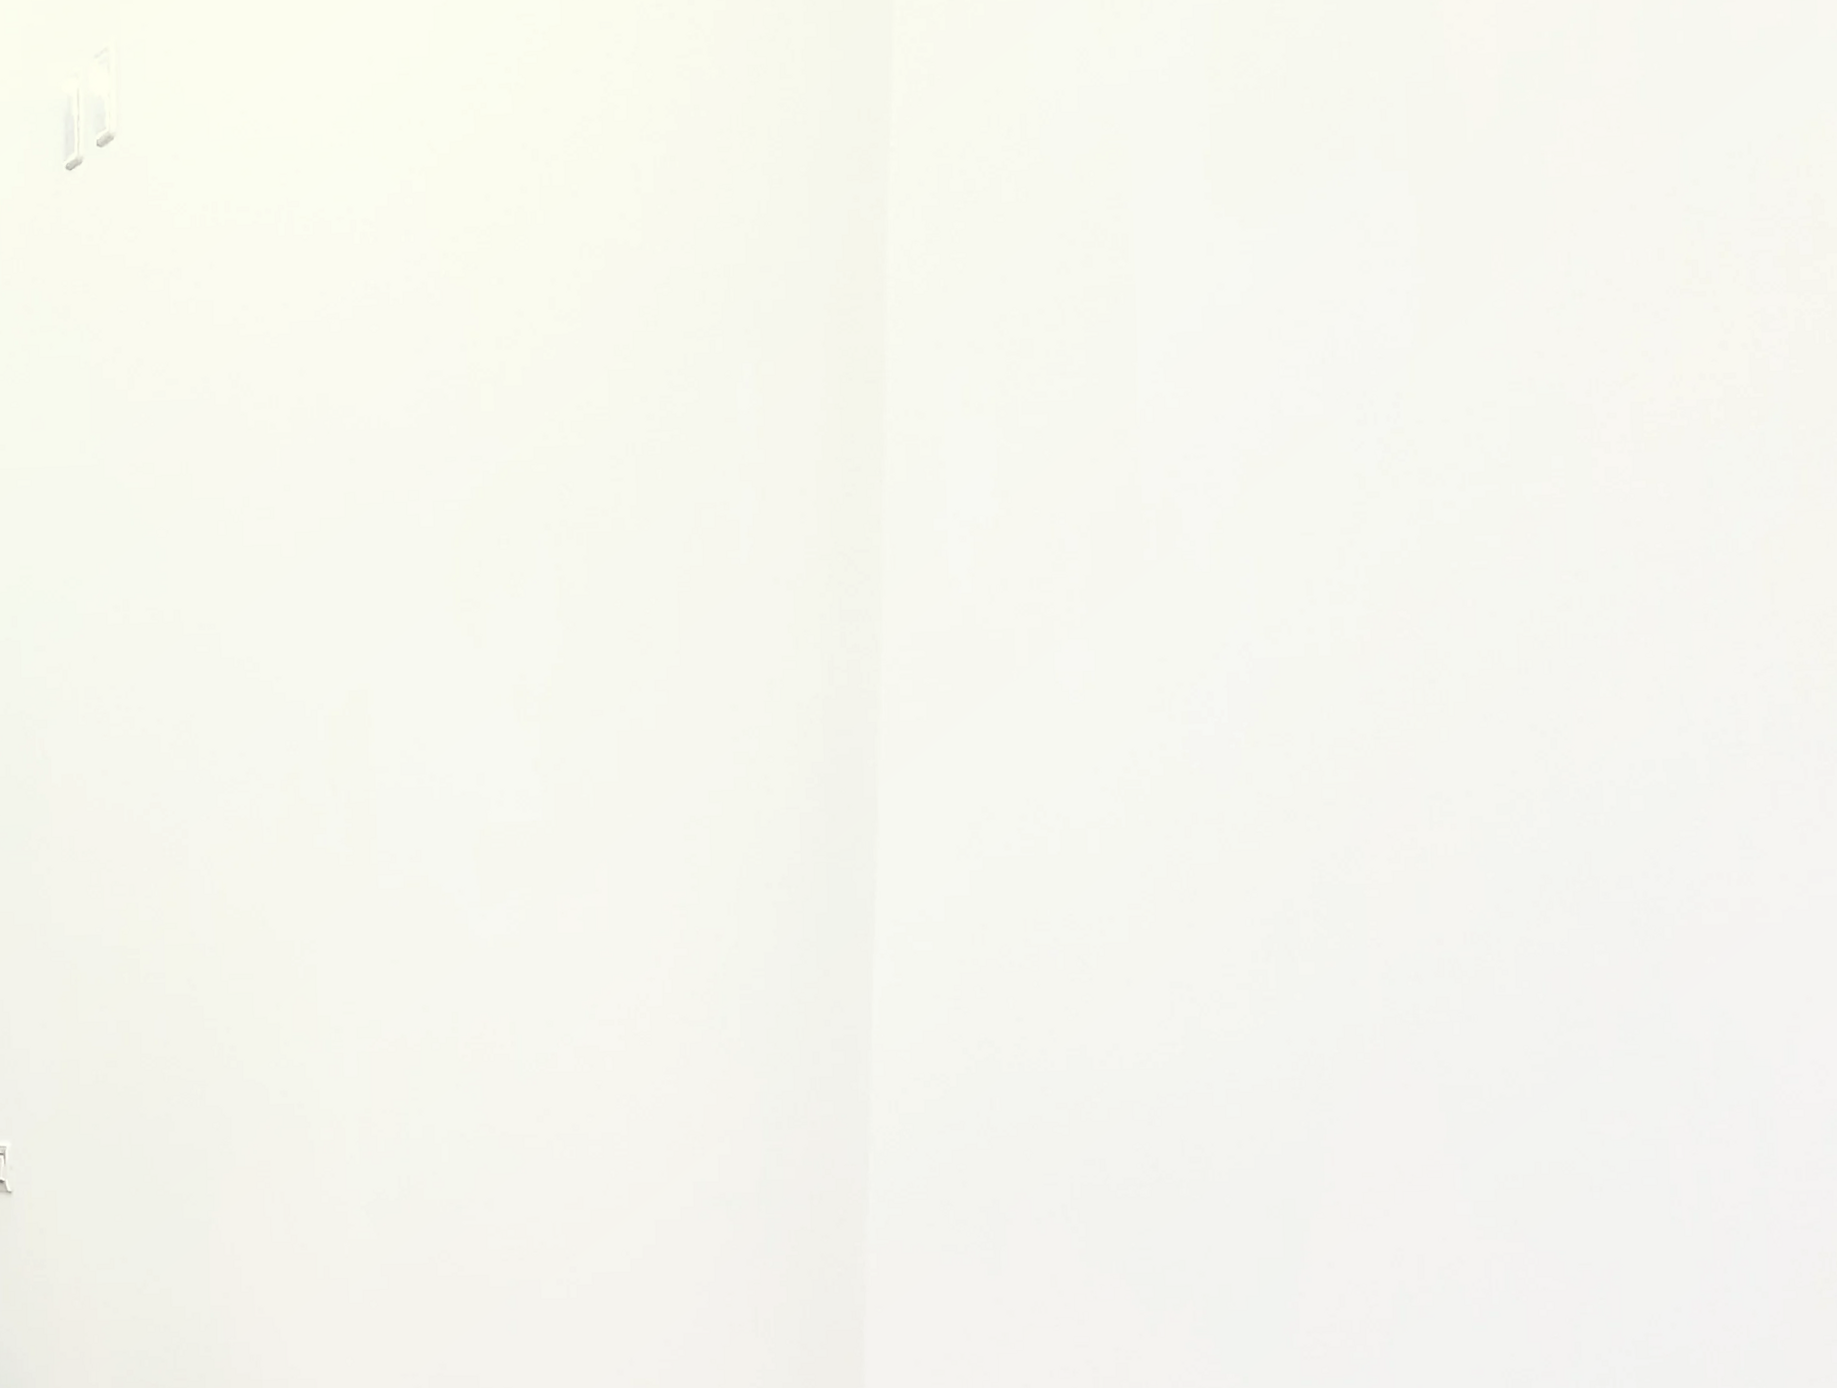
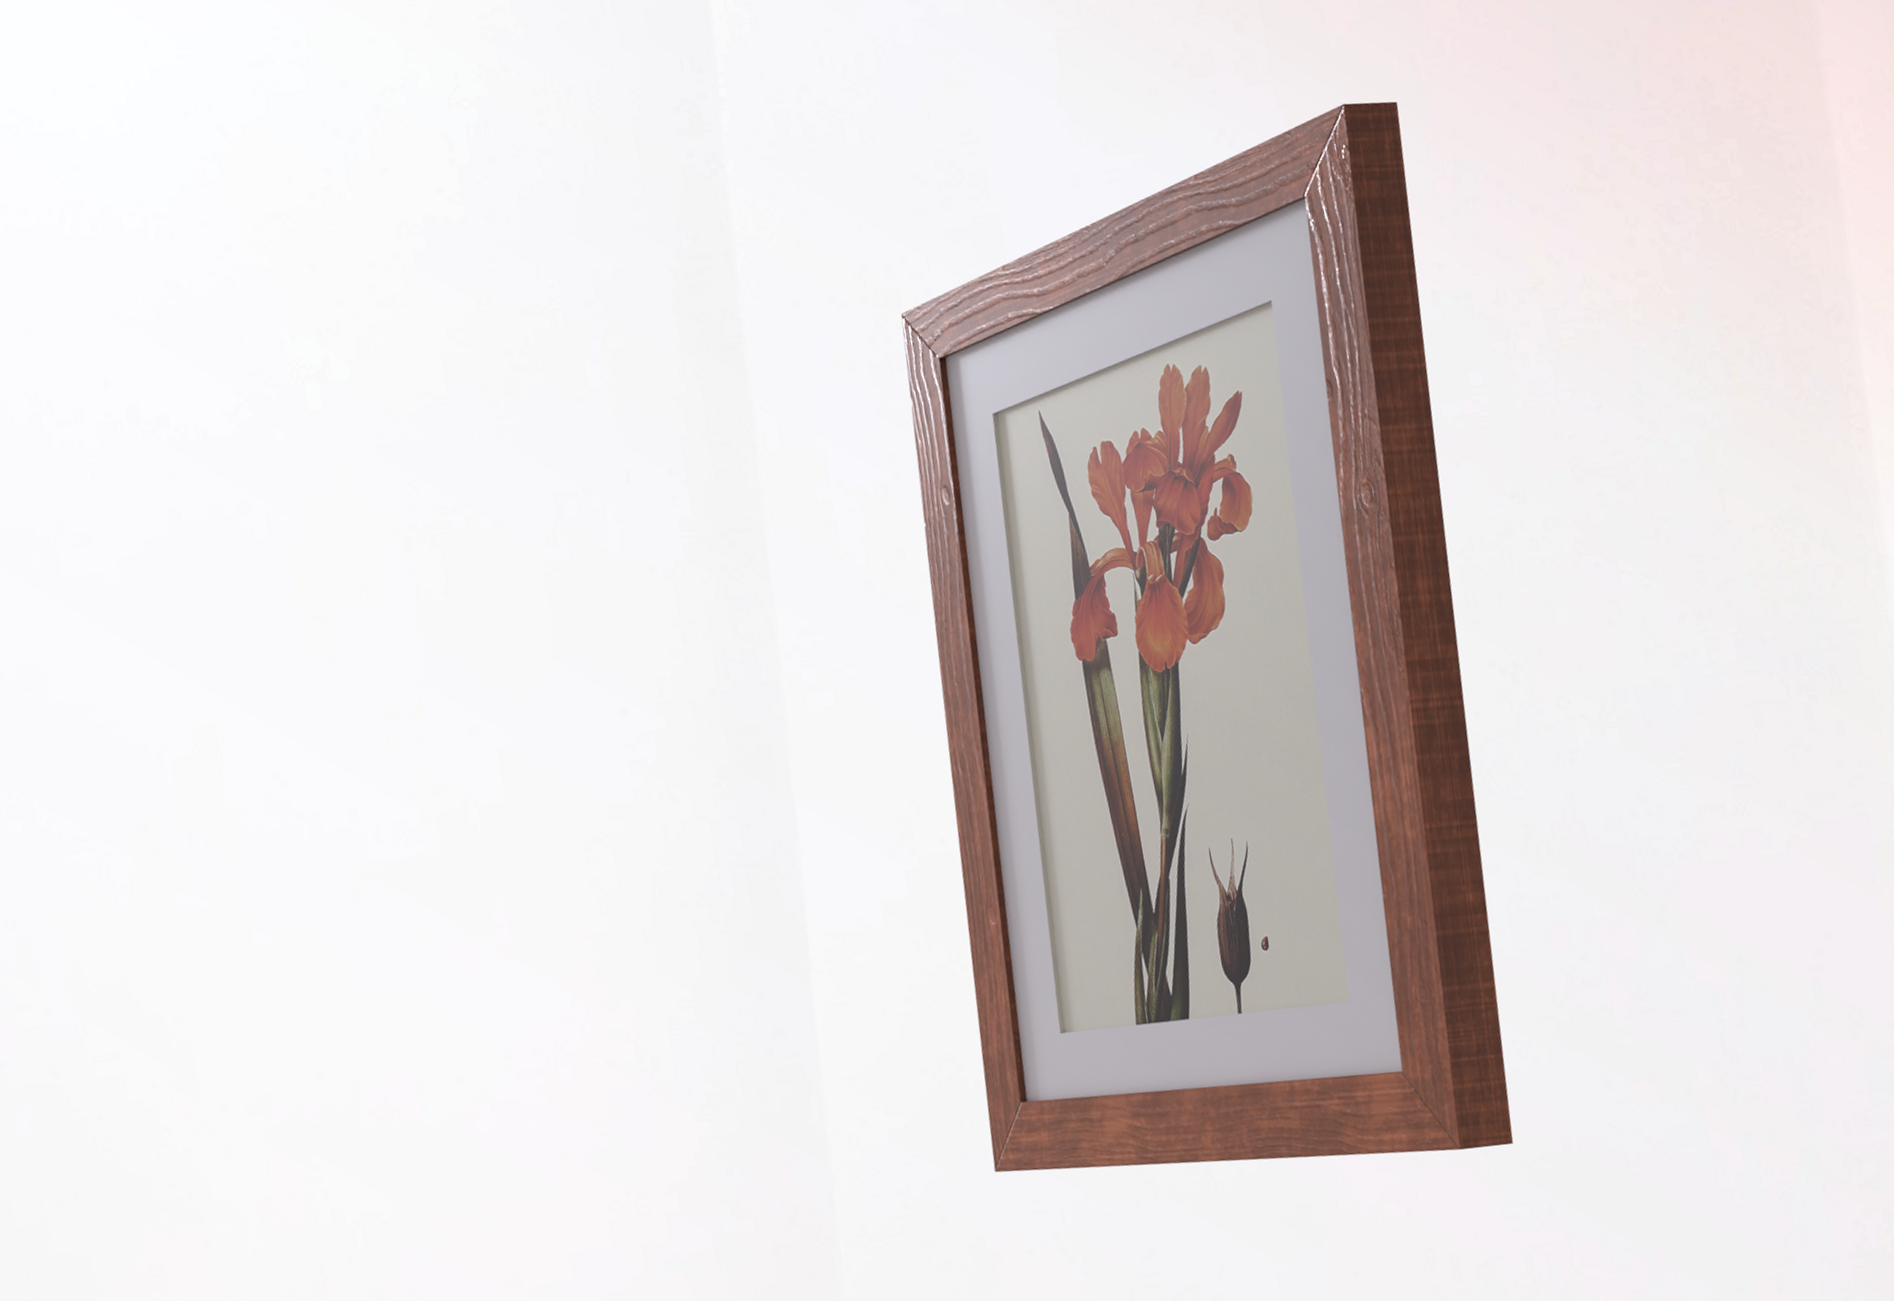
wall art: none [1015,194,1523,1164] -> present [900,101,1514,1173]

